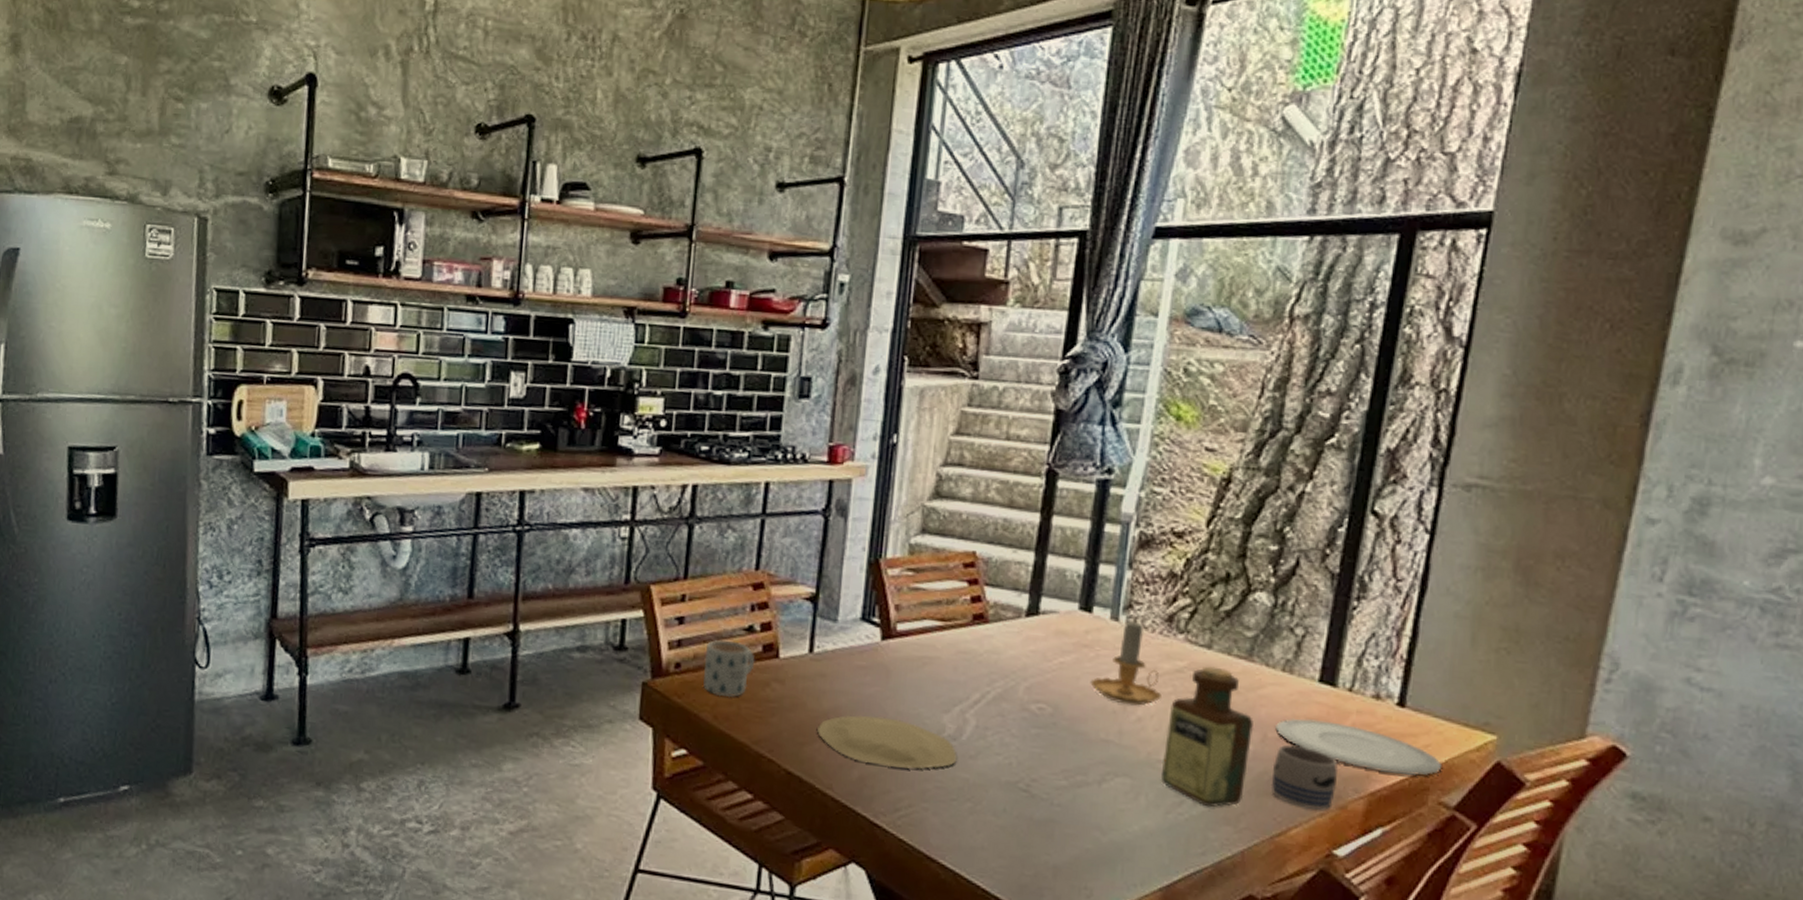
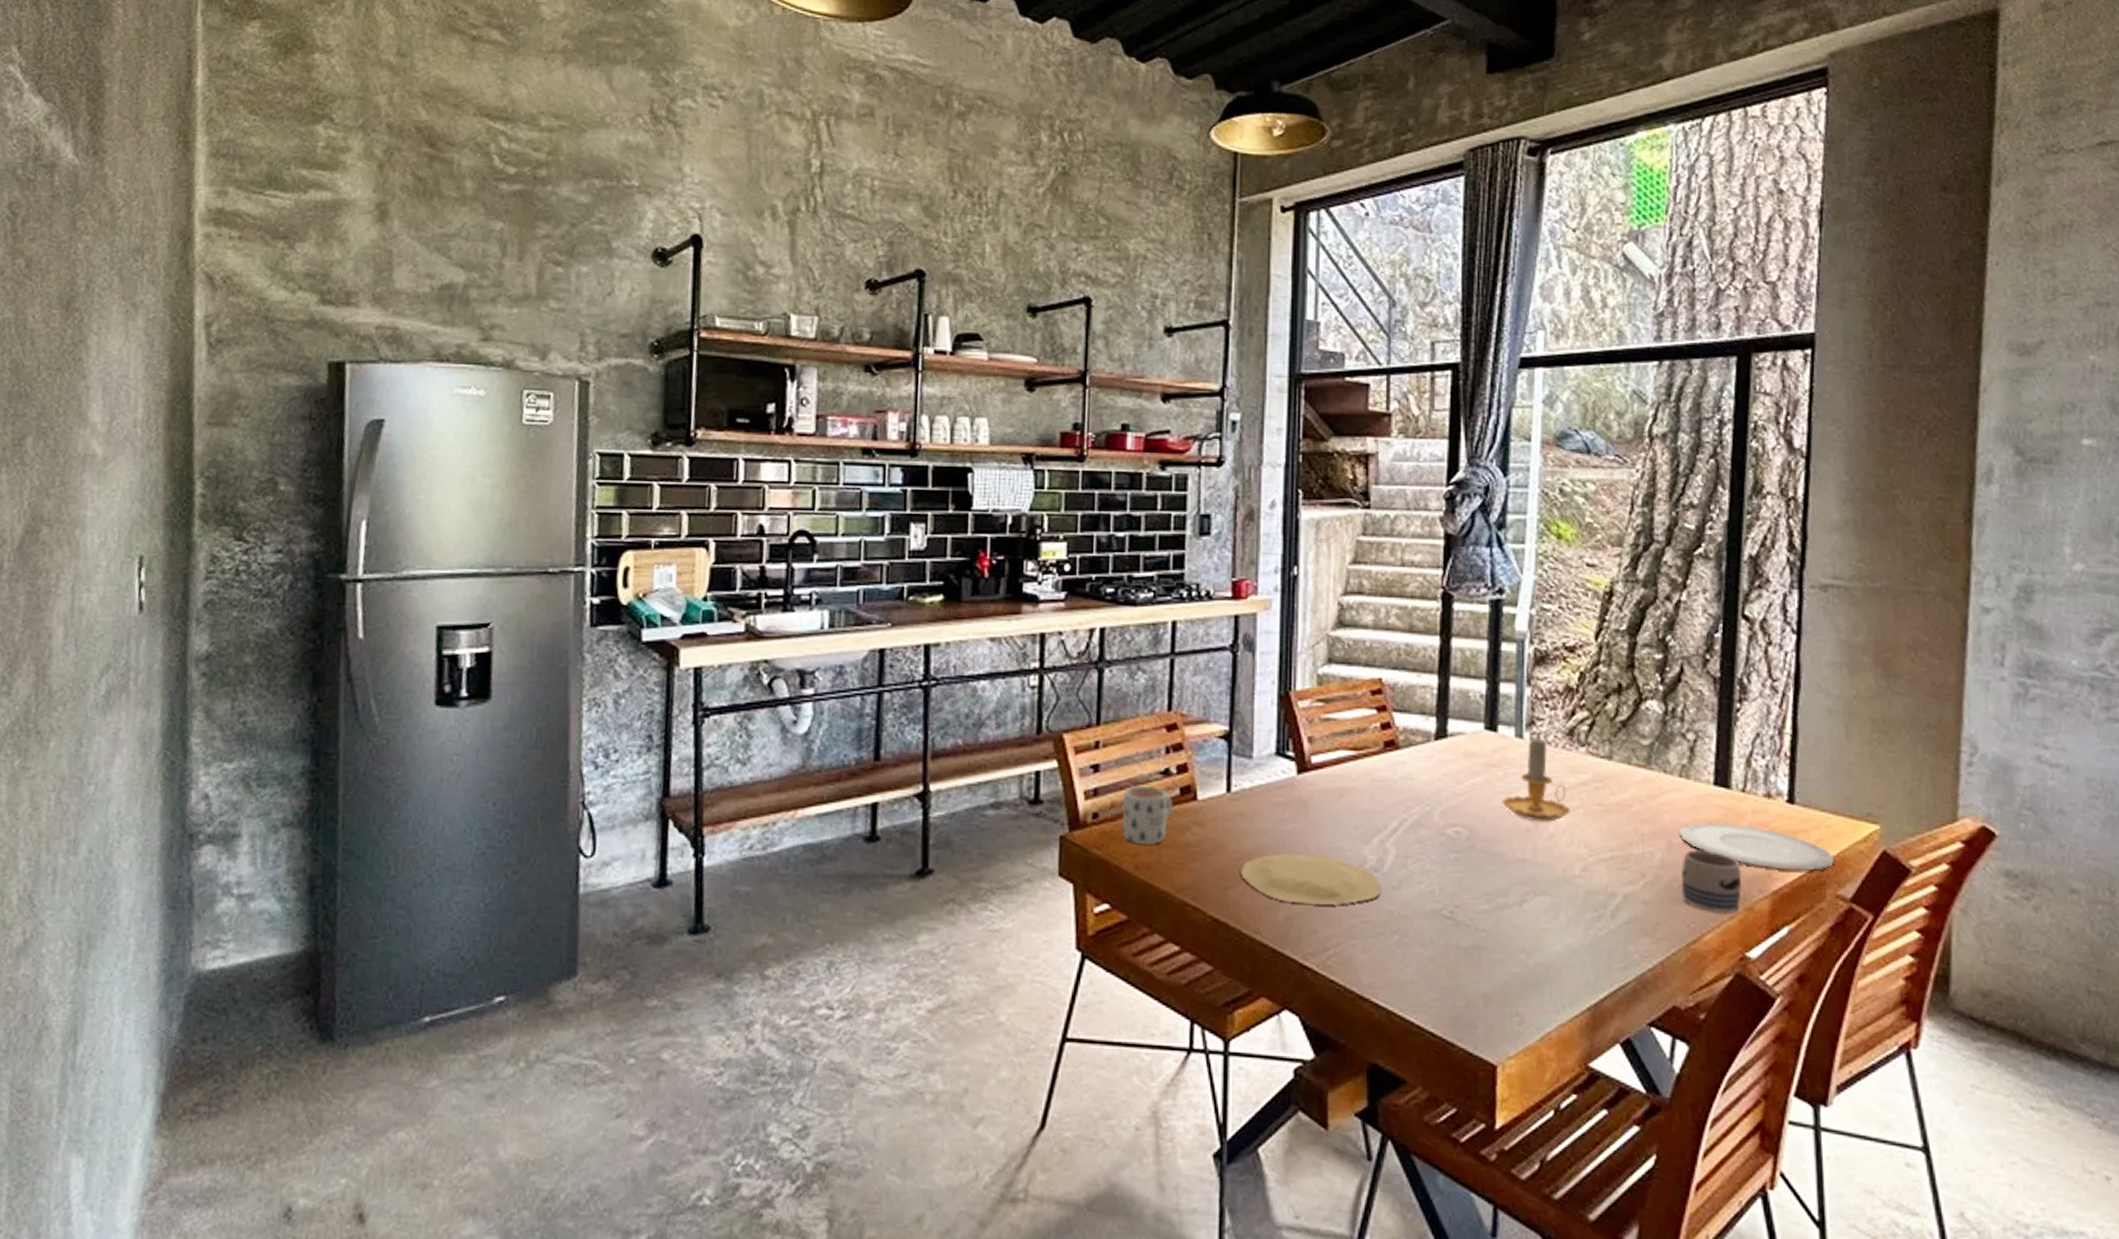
bottle: present [1160,666,1254,808] -> none [1577,777,1660,920]

